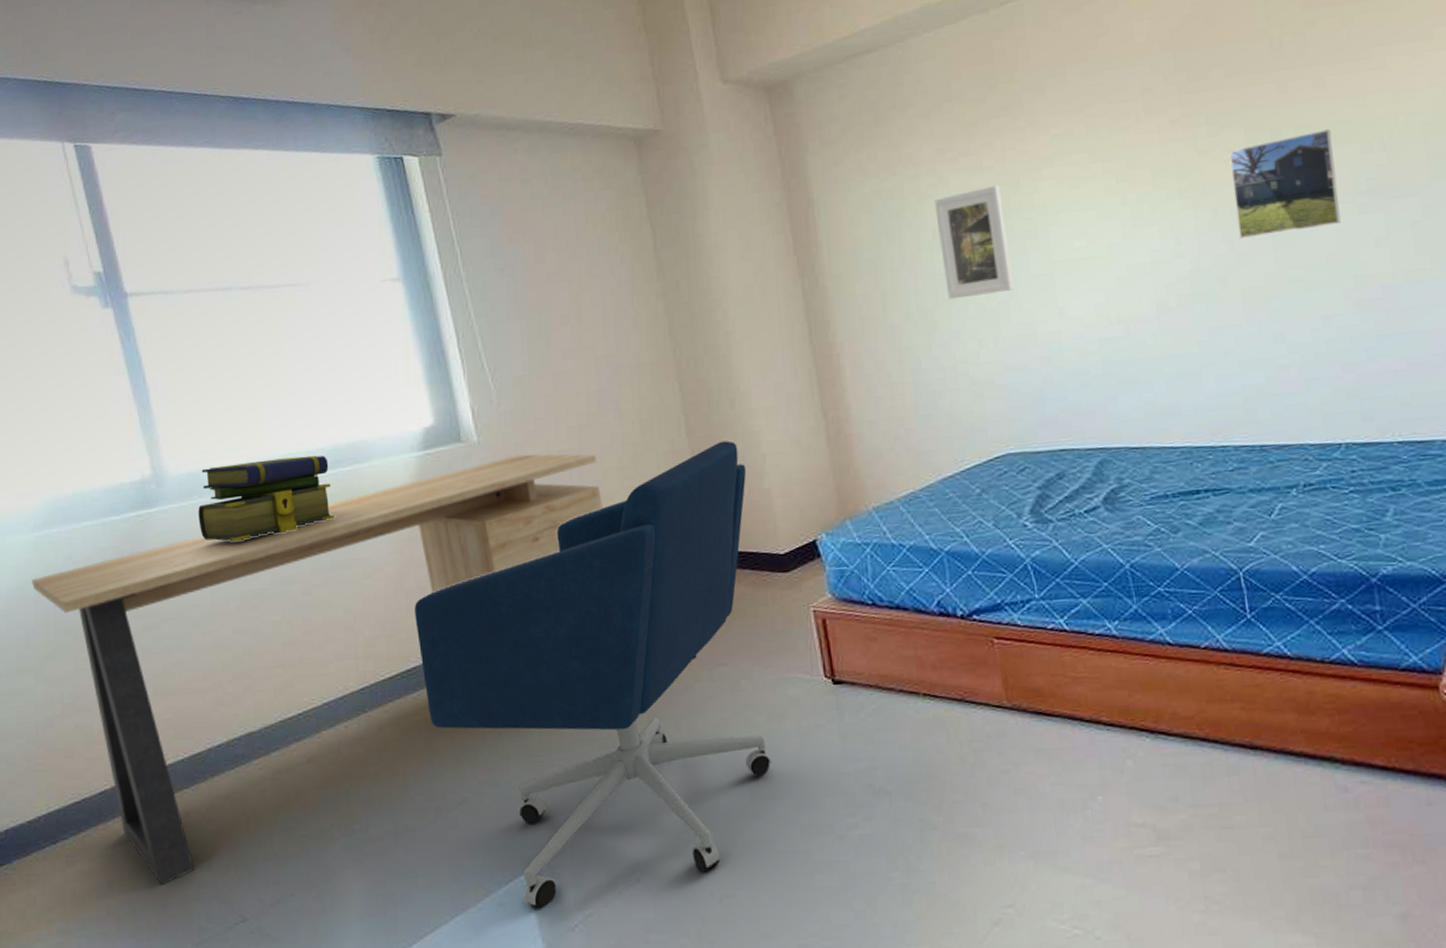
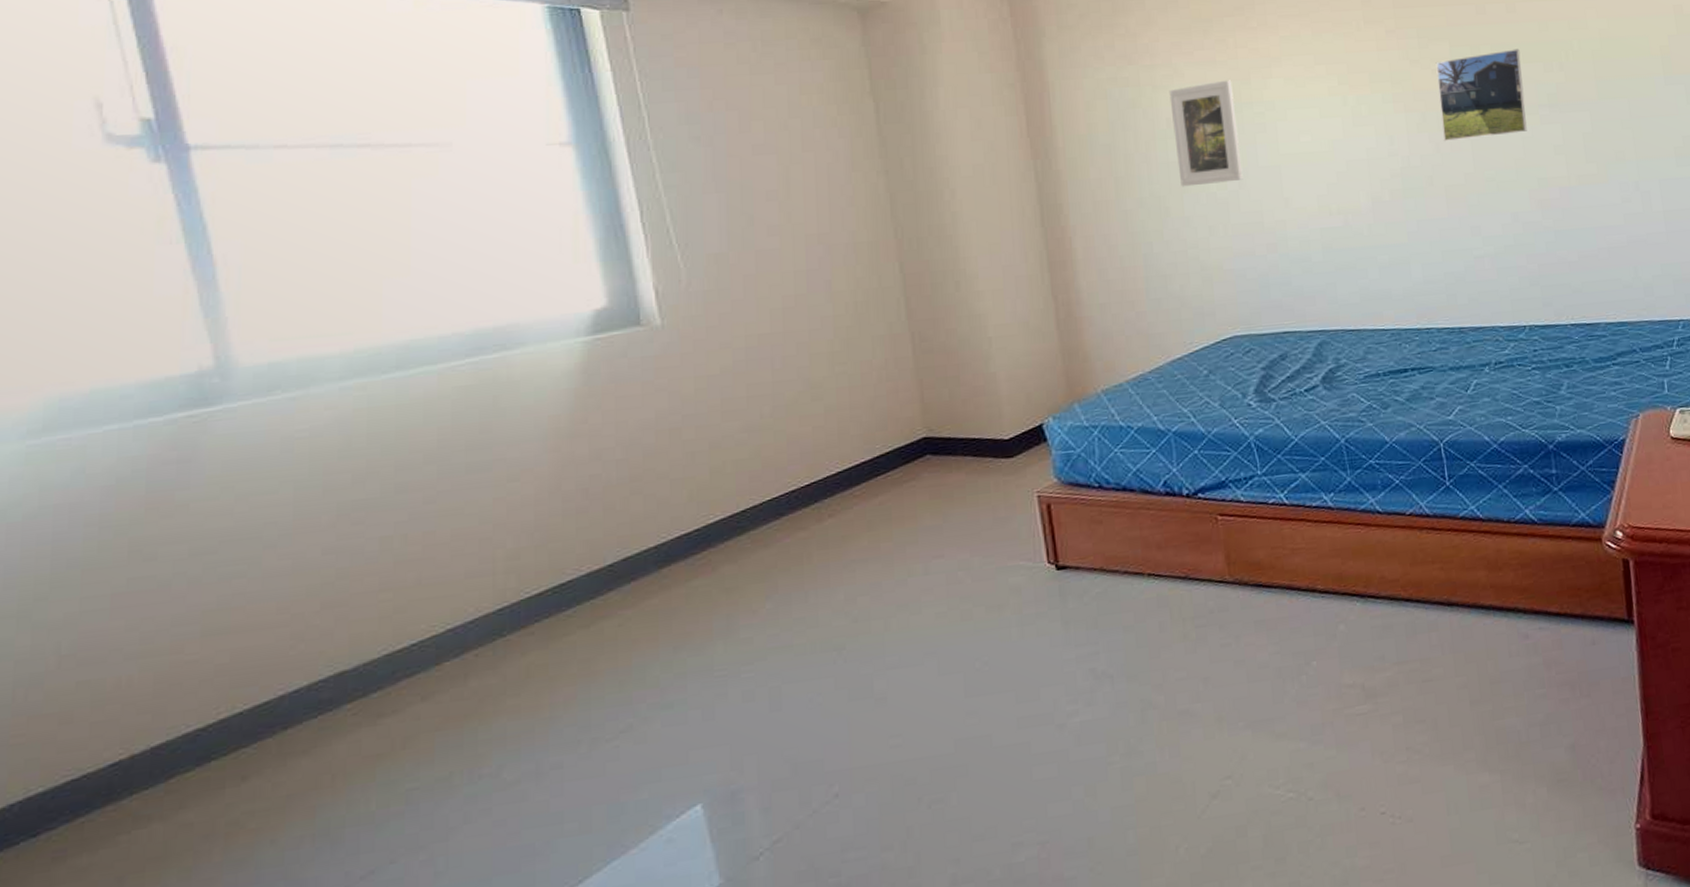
desk: present [32,454,603,885] -> none [18,338,809,872]
stack of books: present [198,455,336,542] -> none [280,341,474,445]
office chair: present [415,440,772,909] -> none [574,324,989,840]

